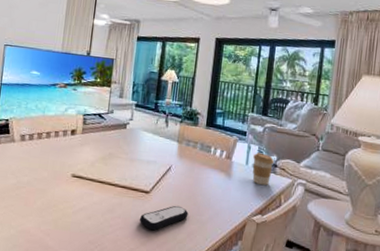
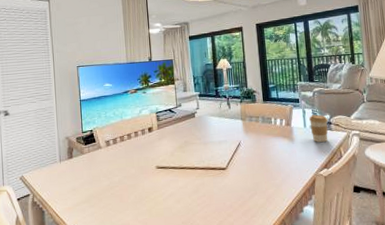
remote control: present [140,205,189,231] -> none [222,175,264,202]

